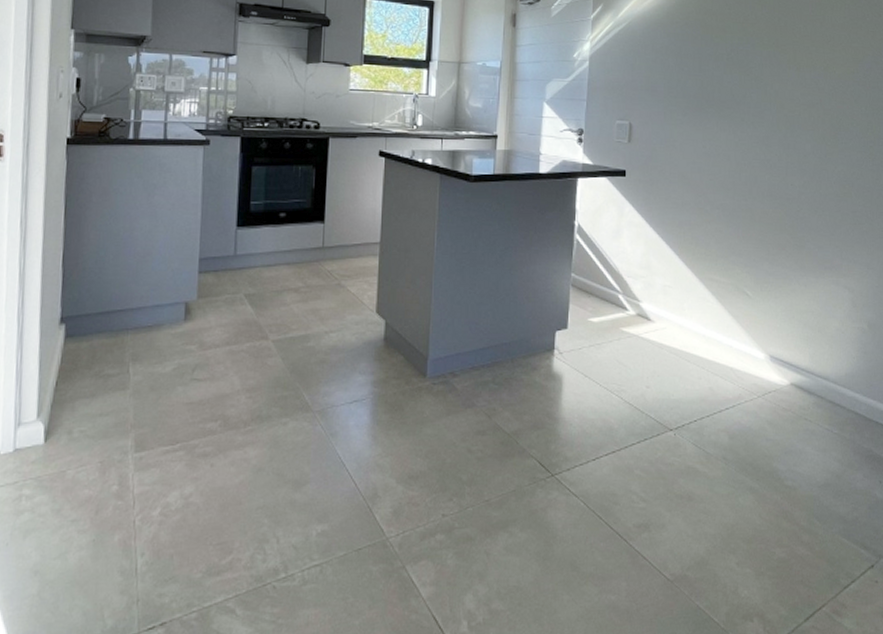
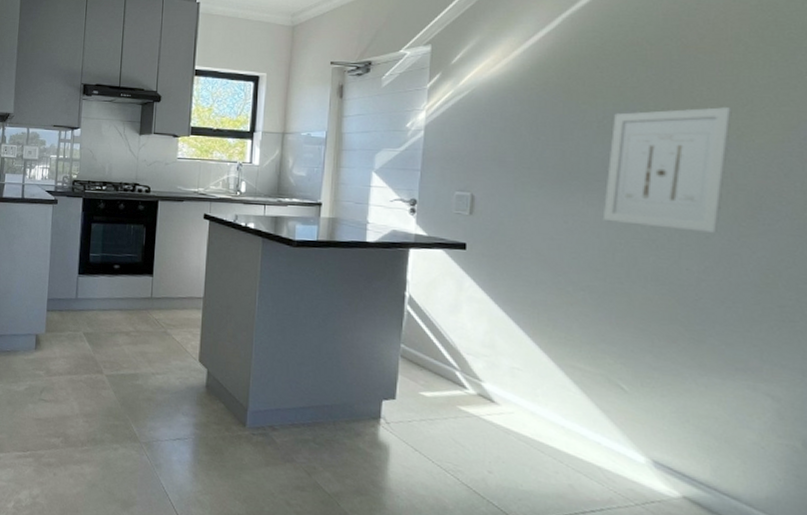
wall art: none [731,42,820,152] -> present [602,107,732,233]

